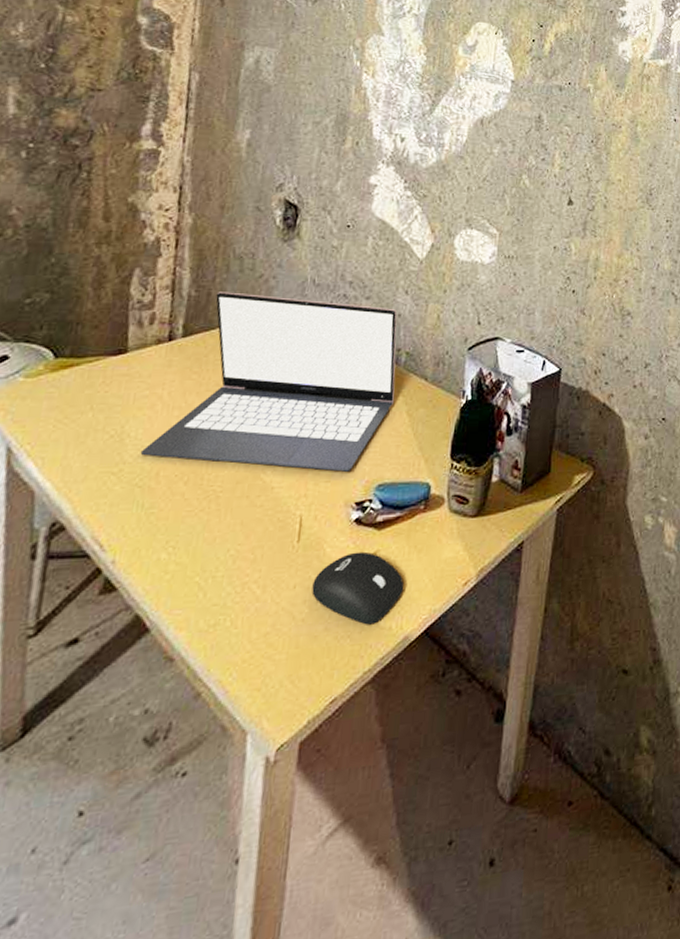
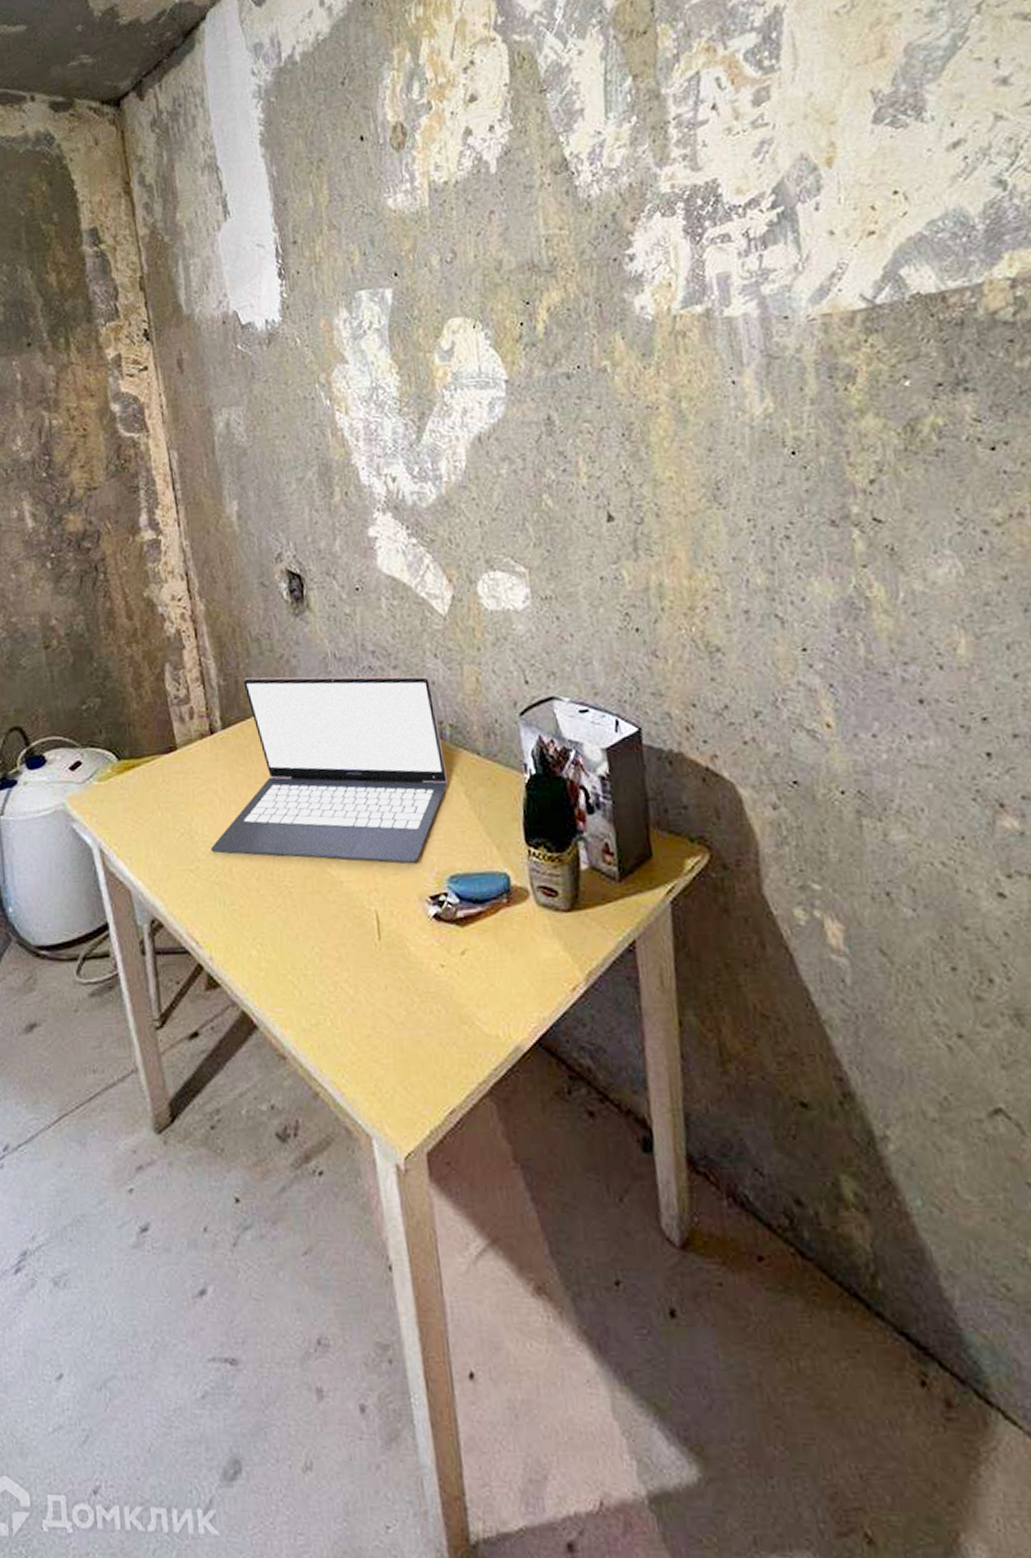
computer mouse: present [312,551,404,625] -> none [404,950,504,1032]

